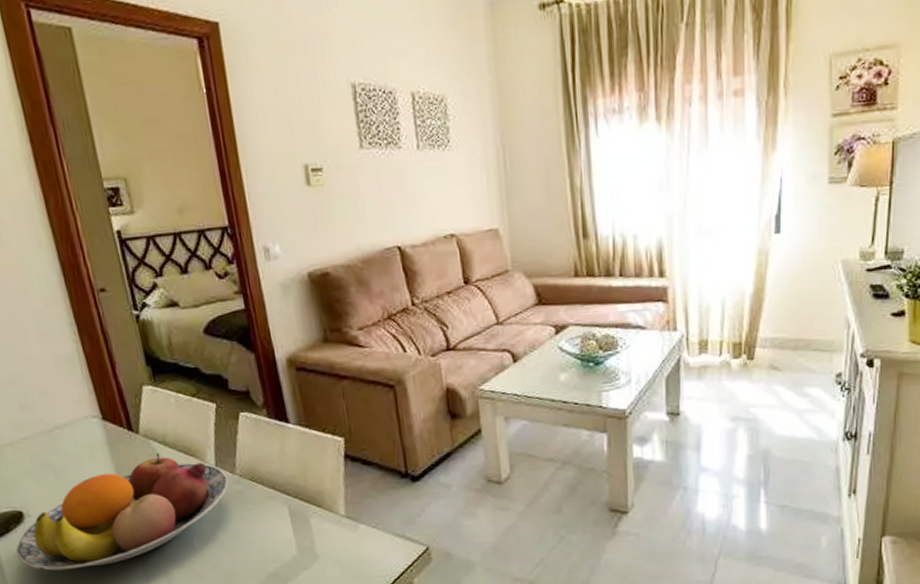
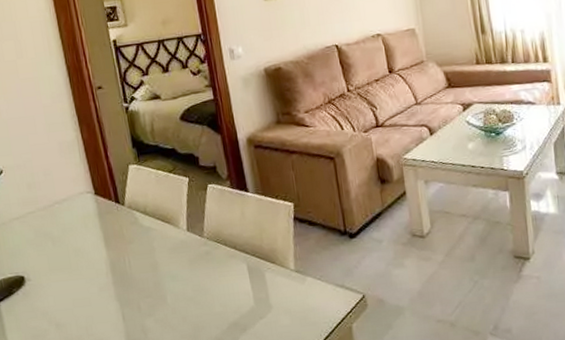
fruit bowl: present [16,453,229,571] -> none [16,221,198,328]

